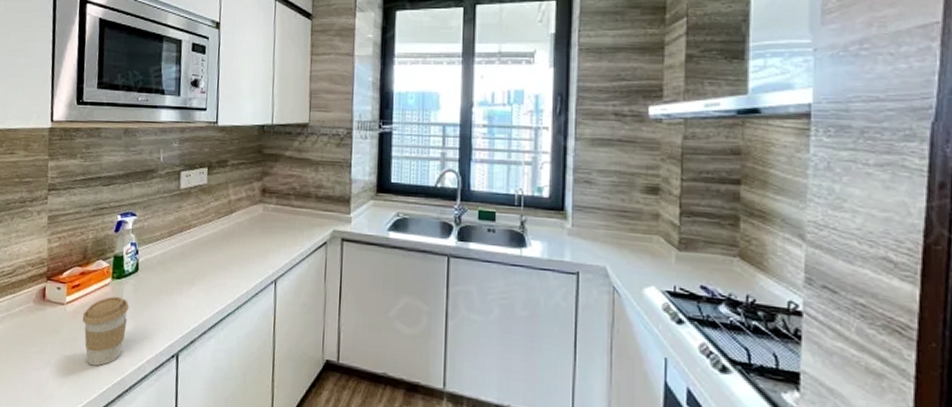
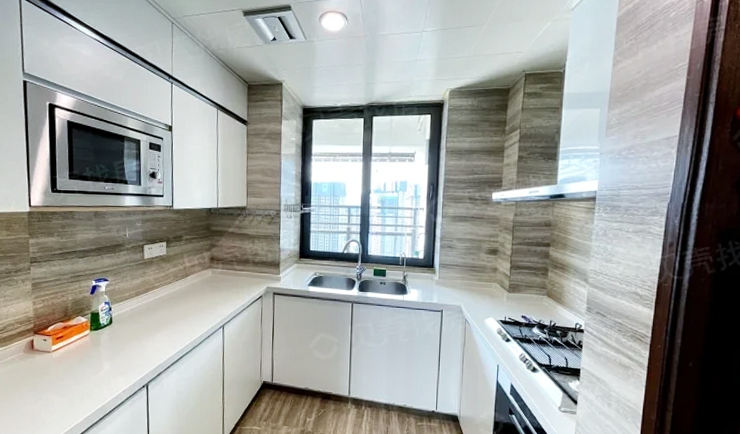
coffee cup: present [82,296,129,366] -> none [66,343,106,398]

